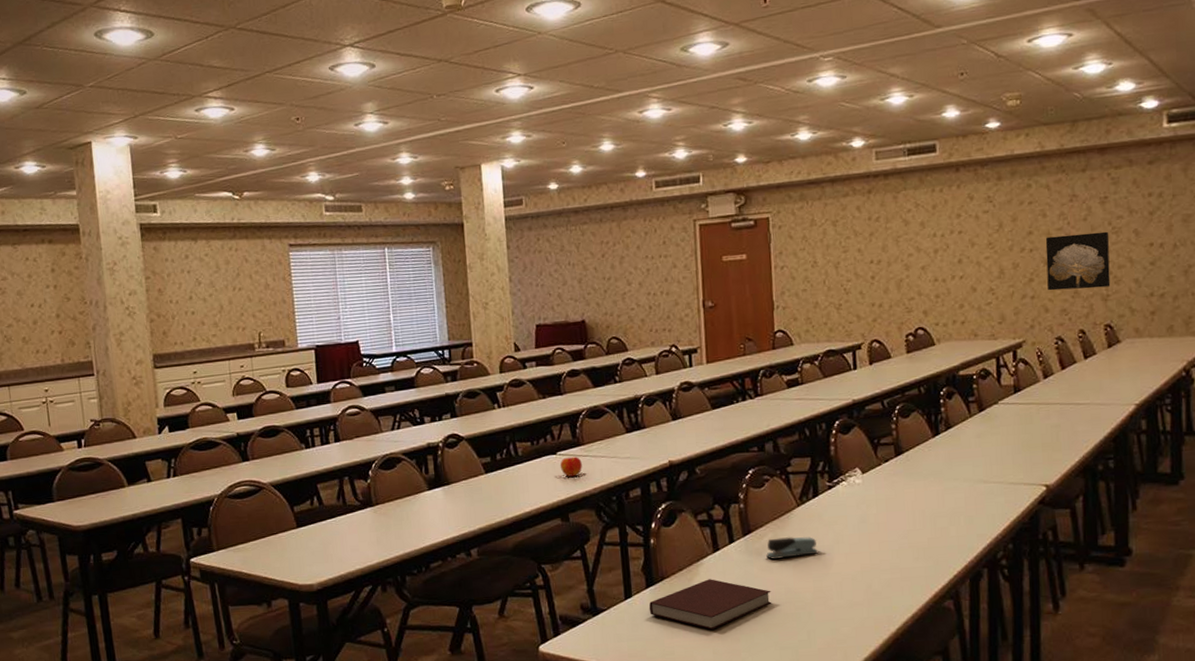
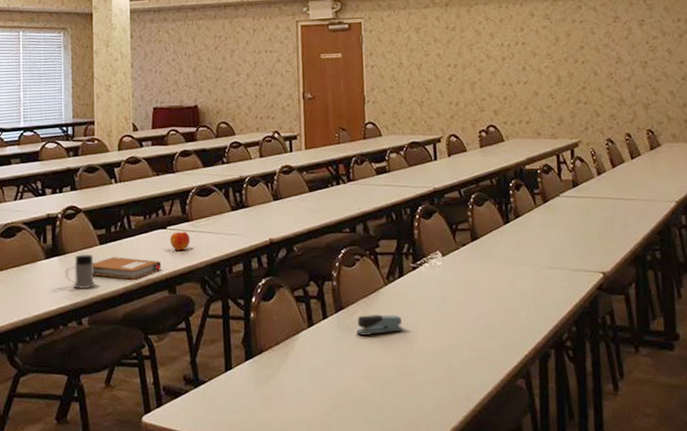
mug: none [450,483,484,521] -> present [65,254,96,290]
notebook: none [478,485,553,509] -> present [92,257,162,280]
notebook: present [649,579,772,630] -> none [247,353,361,403]
wall art: present [1045,231,1111,291] -> none [594,49,650,98]

